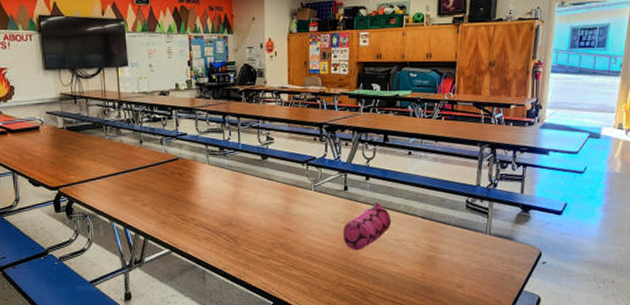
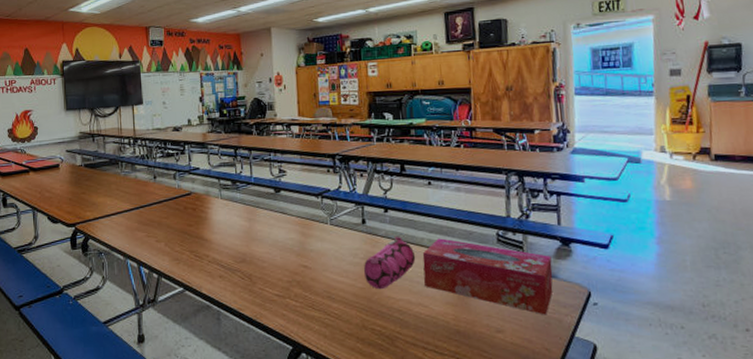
tissue box: none [397,204,512,273] -> present [422,238,553,315]

